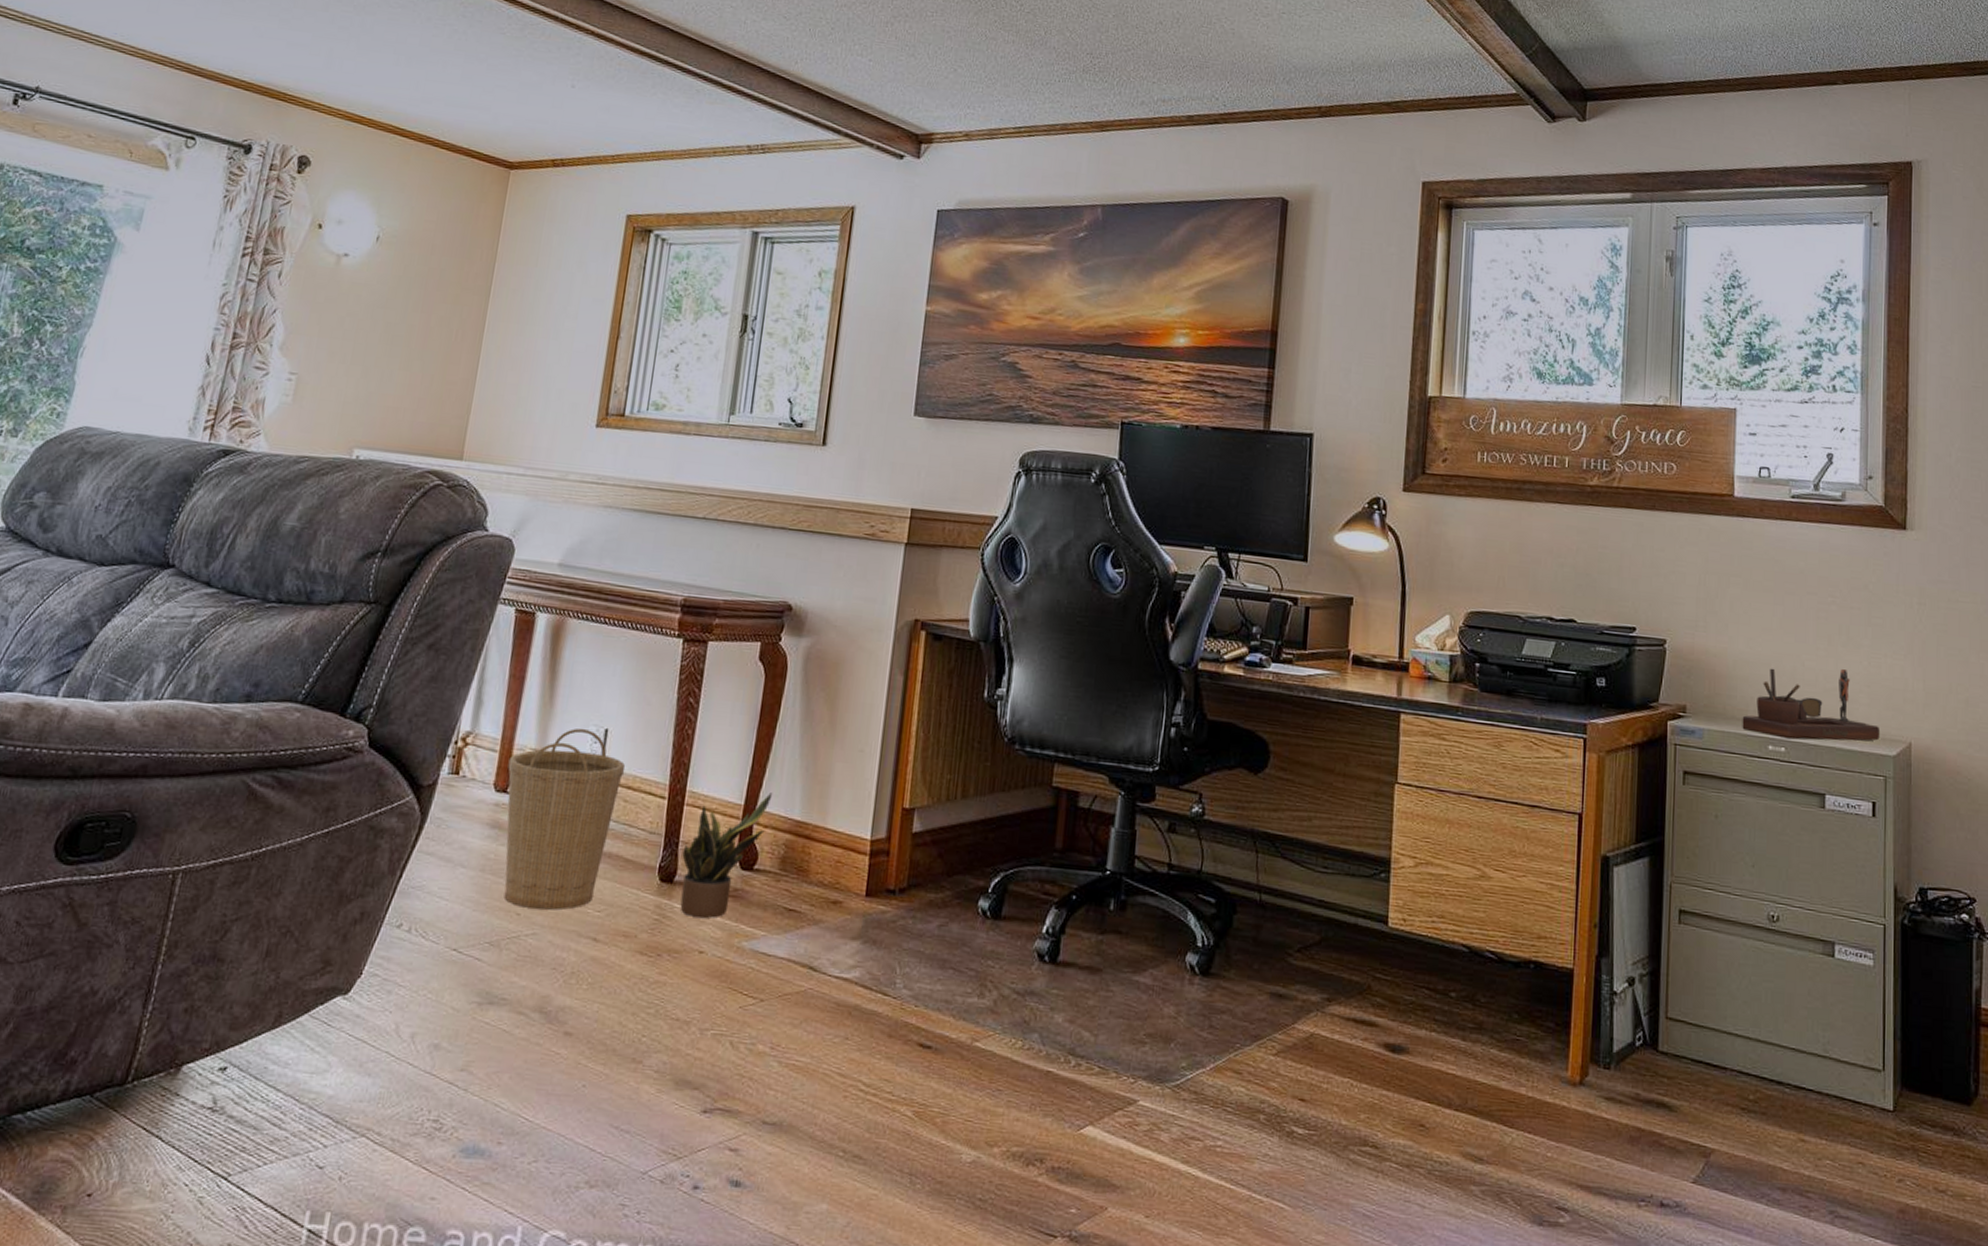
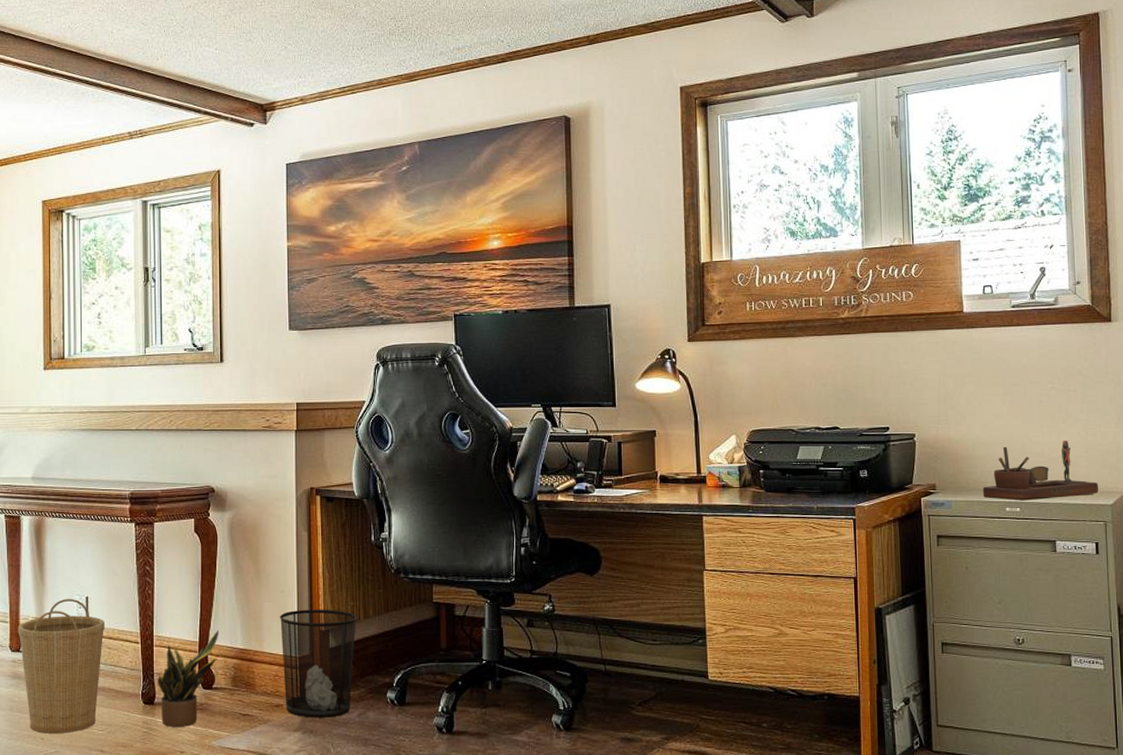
waste bin: none [845,777,953,926] -> present [279,609,357,718]

